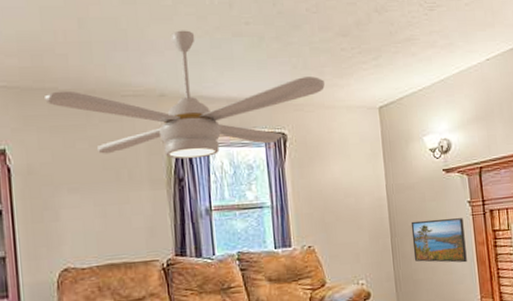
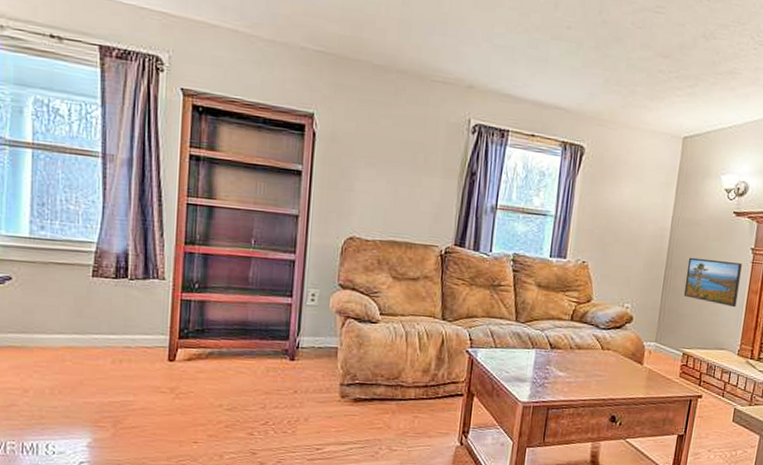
ceiling fan: present [43,30,326,160] -> none [357,23,635,157]

